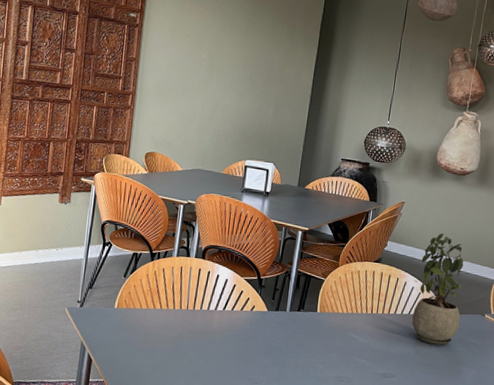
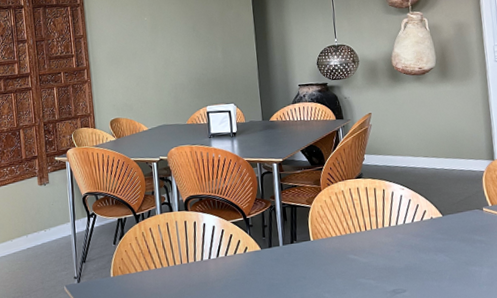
potted plant: present [412,233,464,346] -> none [402,136,460,250]

